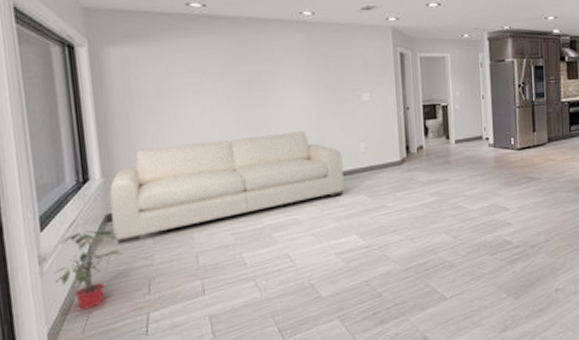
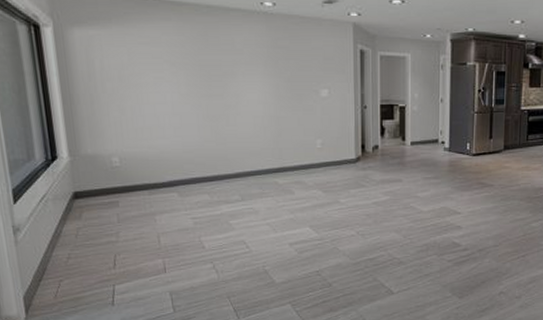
potted plant: present [54,230,124,310] -> none [27,206,91,278]
sofa: present [109,131,345,244] -> none [76,124,300,220]

